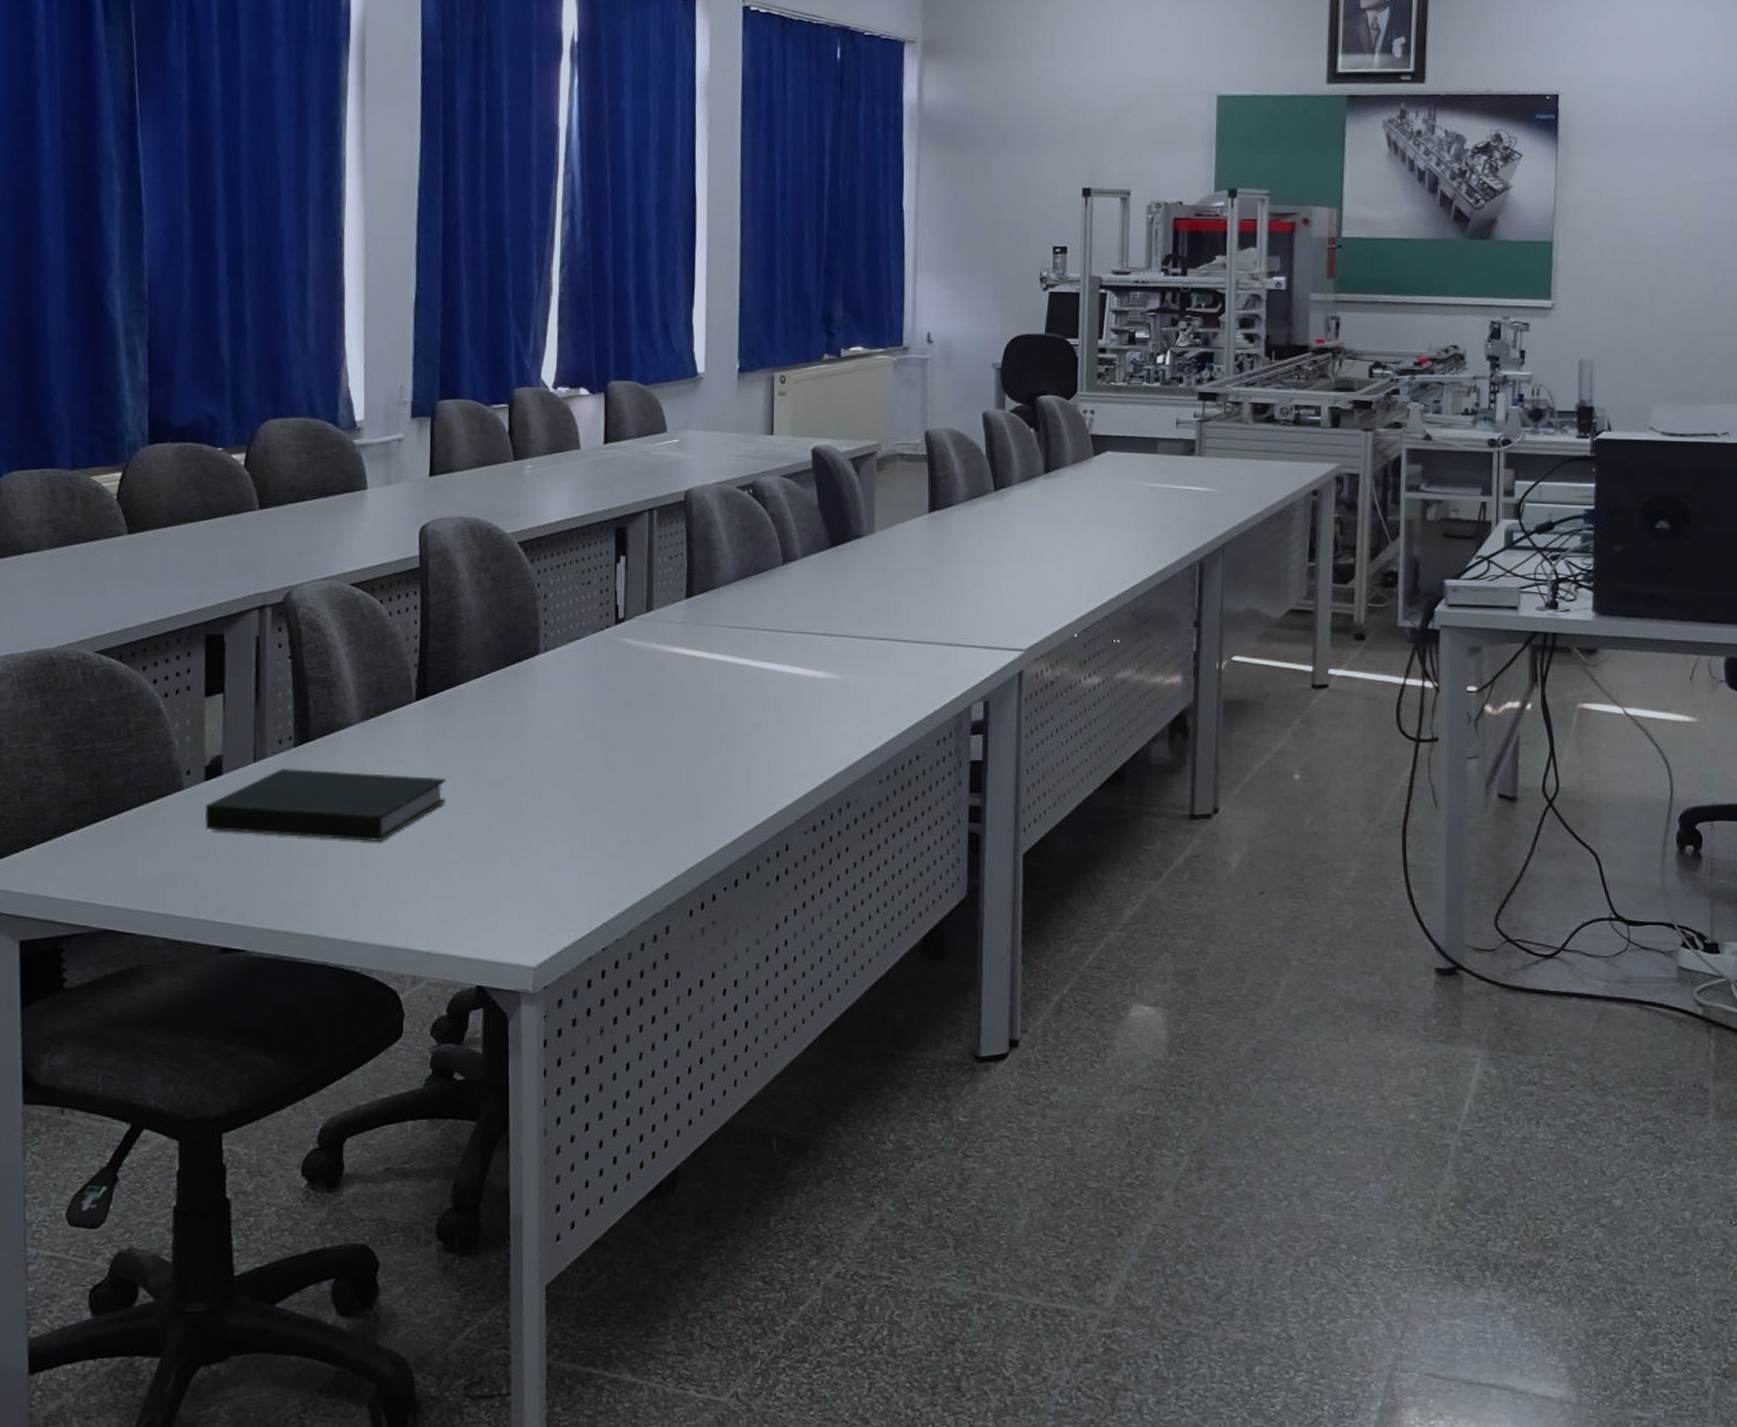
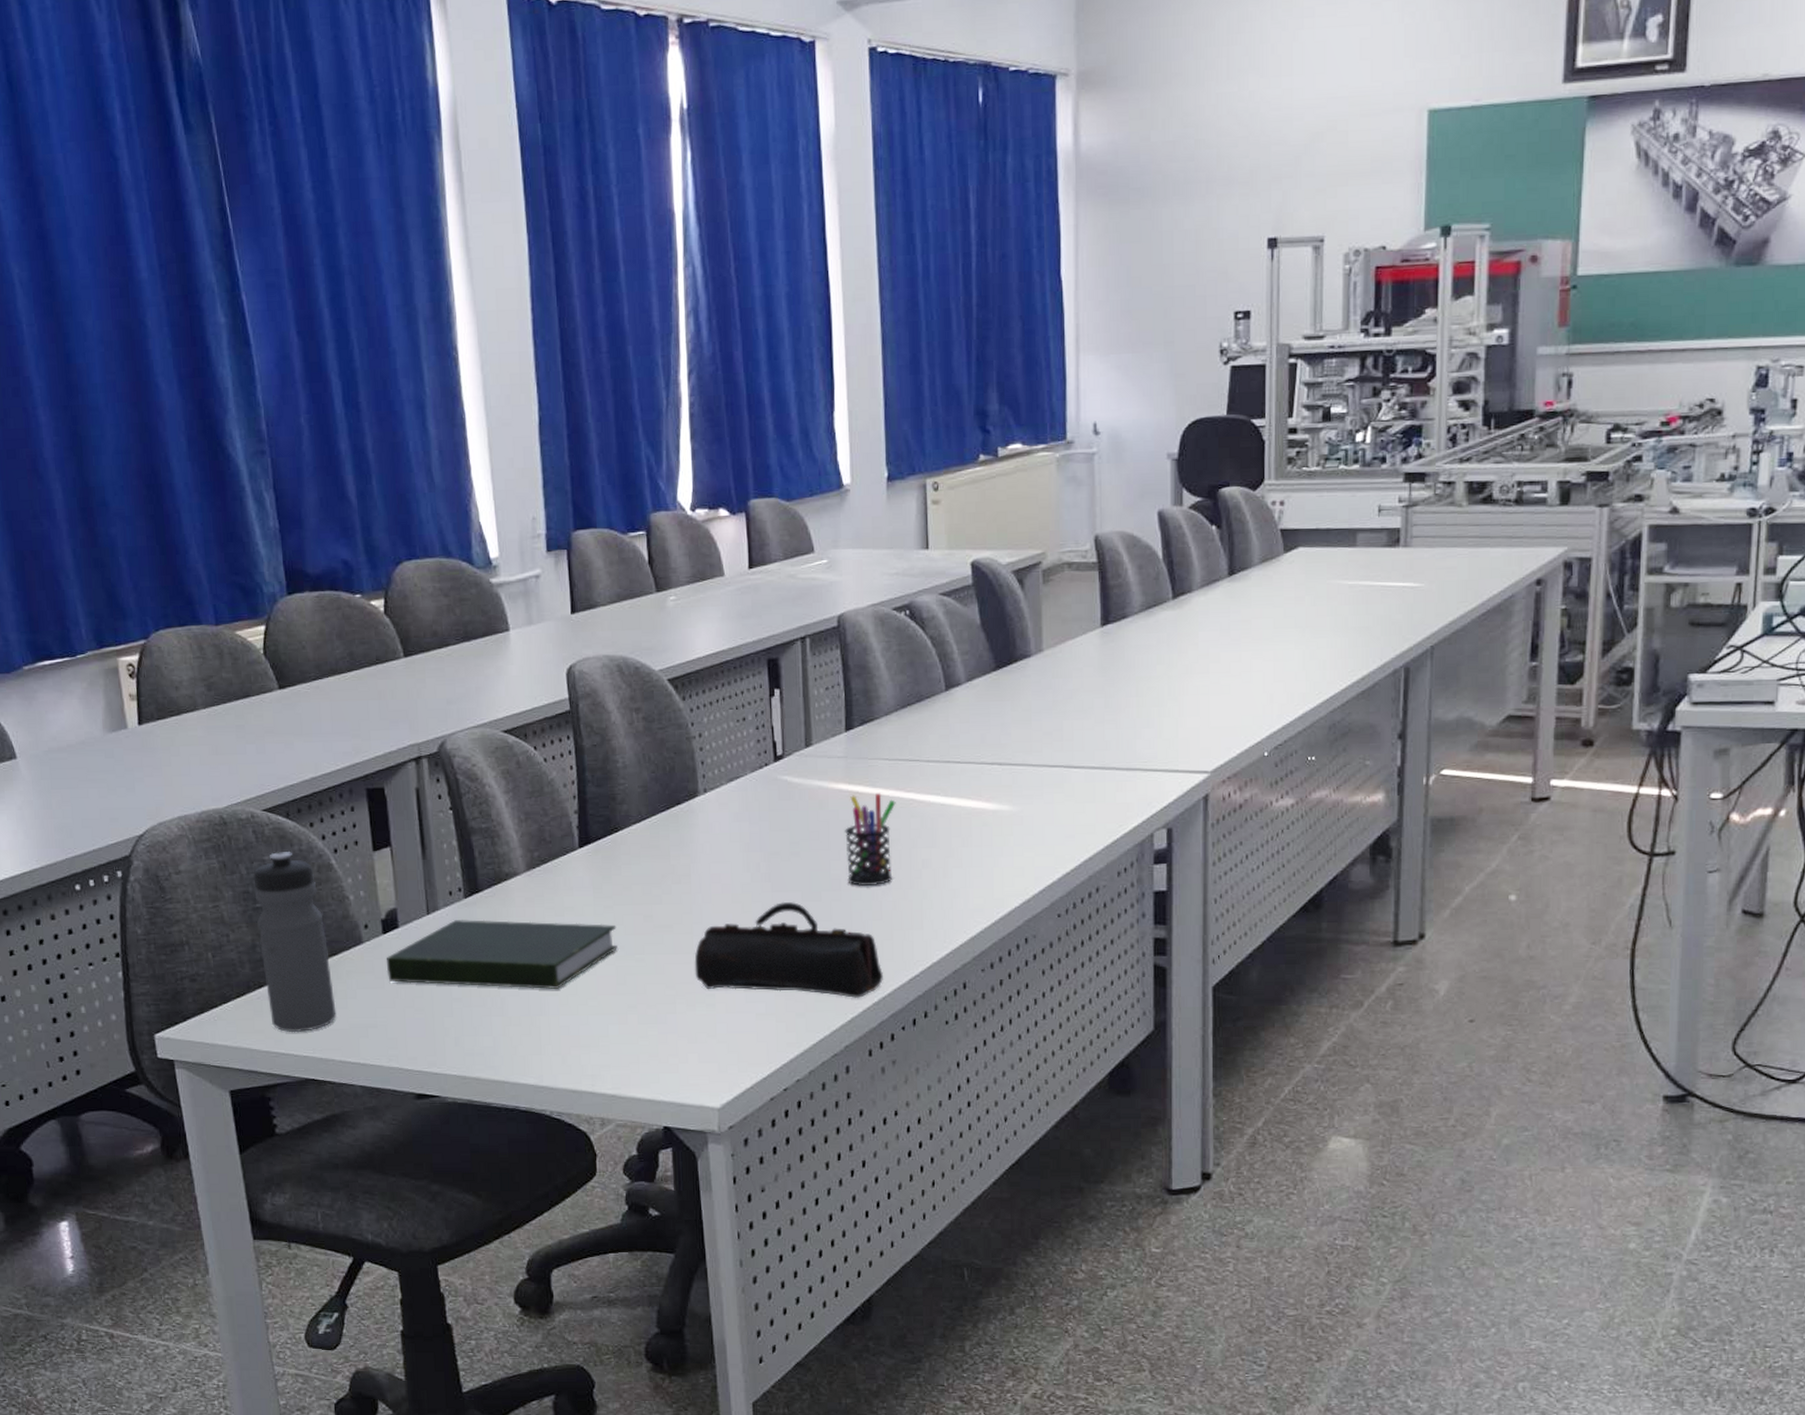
water bottle: none [73,694,147,881] -> present [253,852,337,1033]
pencil case: none [521,759,708,859] -> present [694,901,883,999]
pen holder: none [678,657,730,748] -> present [843,792,896,887]

